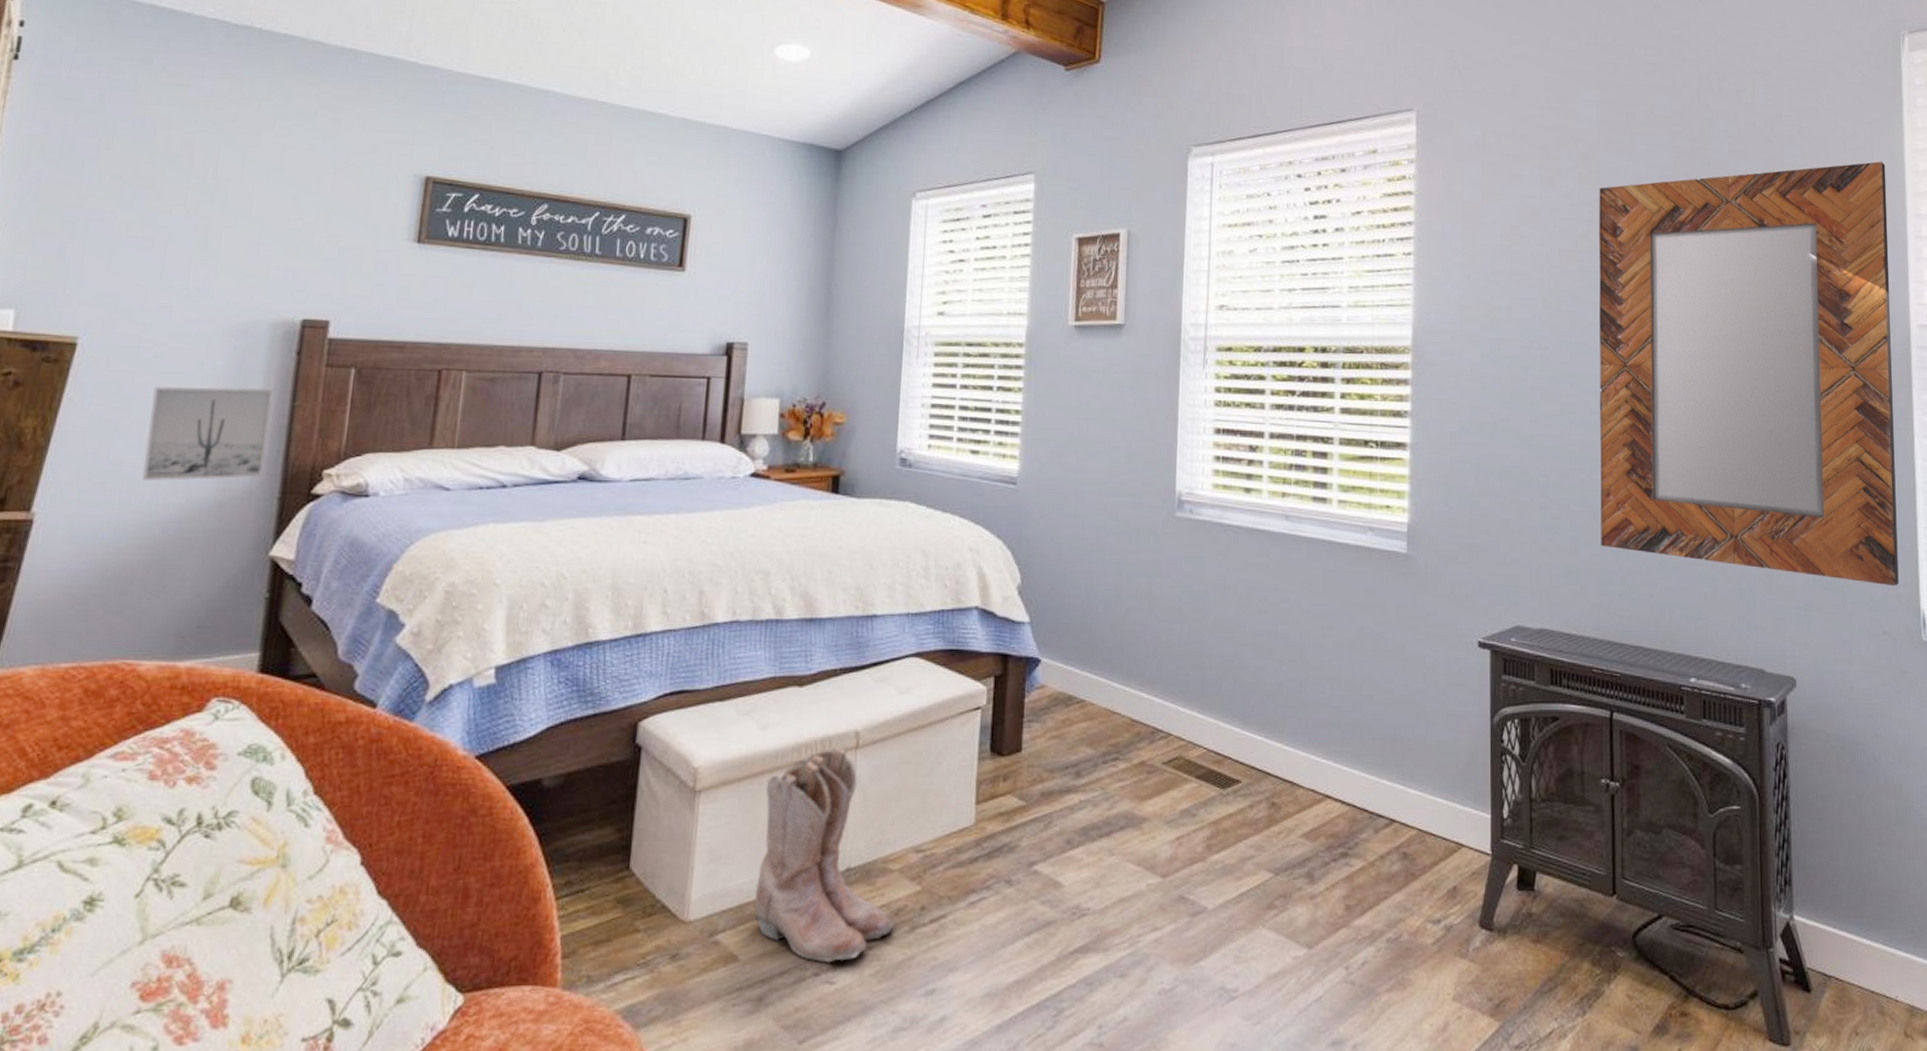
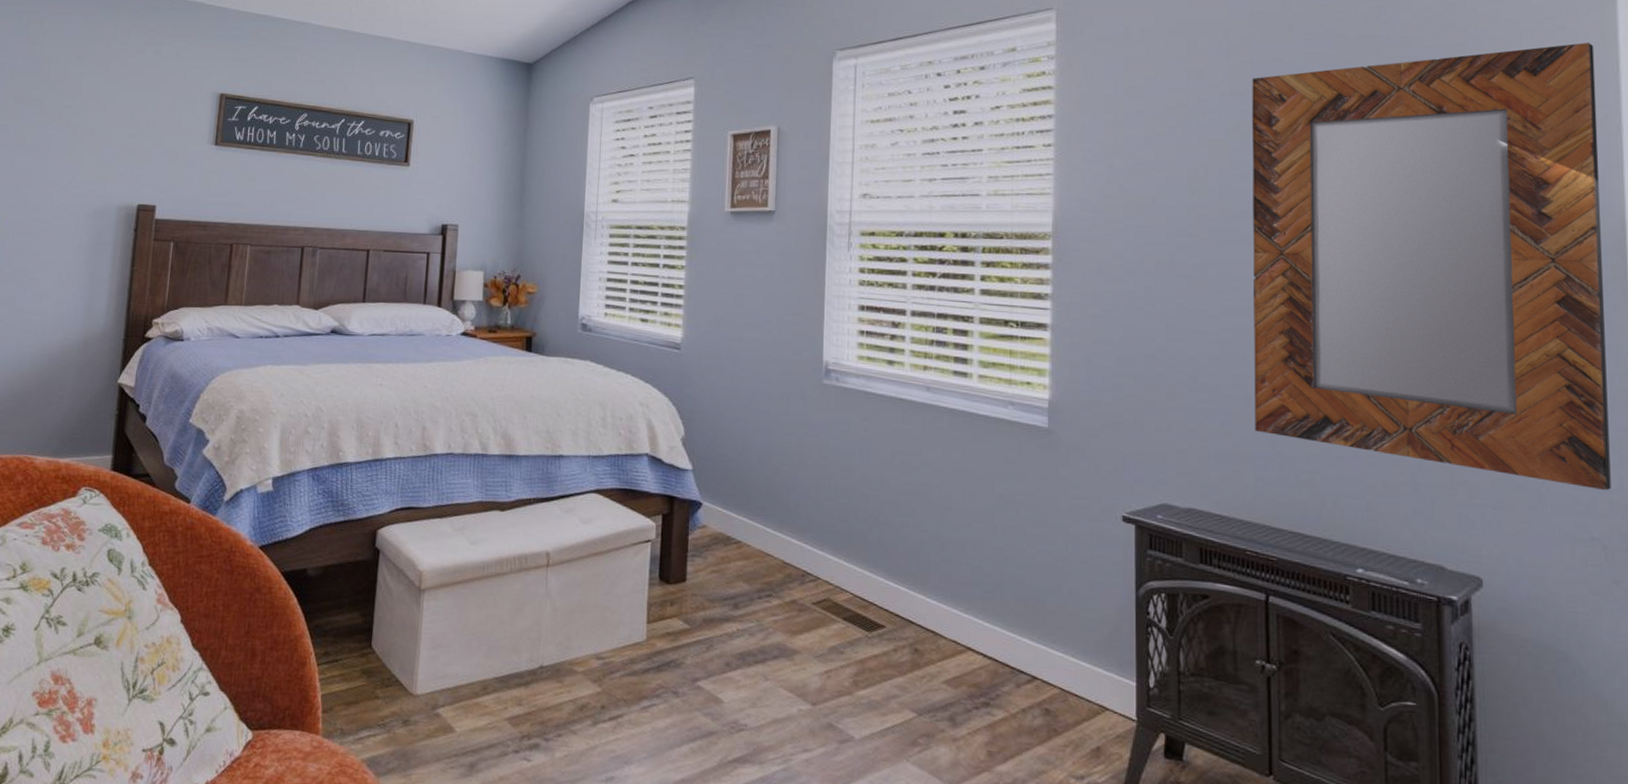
wall art: present [141,387,273,481] -> none [35,254,119,324]
boots: present [754,748,895,963] -> none [467,564,580,744]

